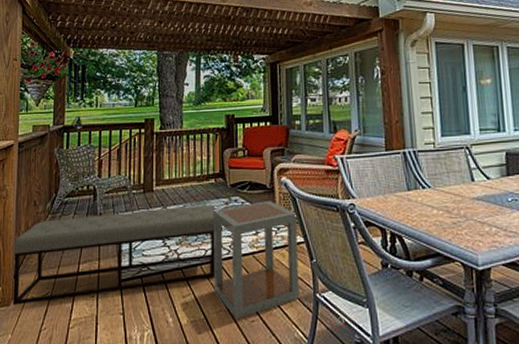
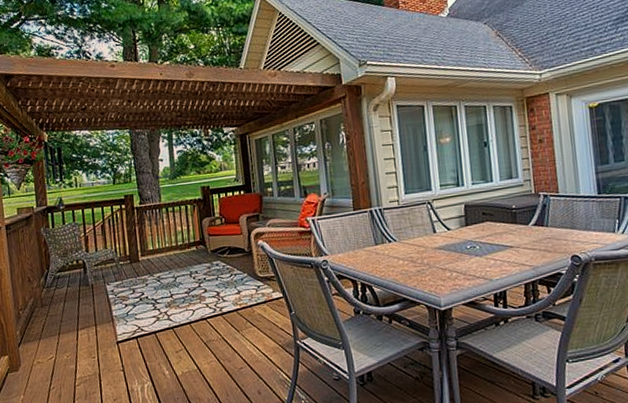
bench: present [13,204,216,305] -> none [14,269,204,370]
side table: present [213,201,300,319] -> none [197,263,282,368]

